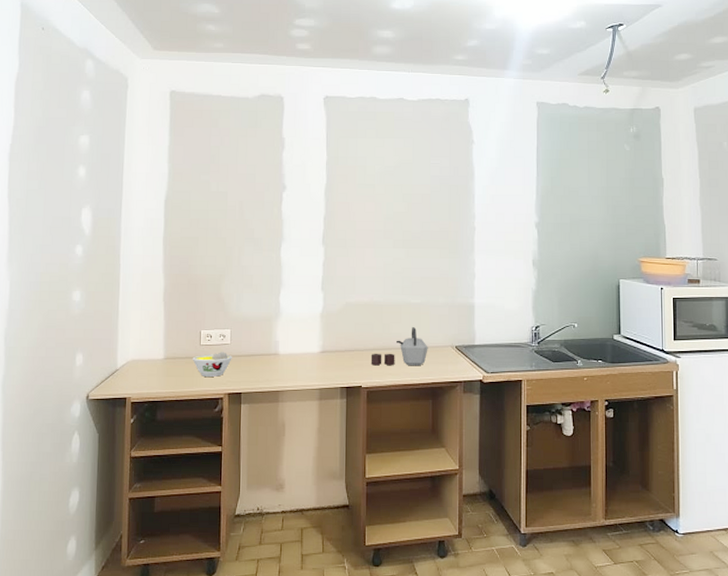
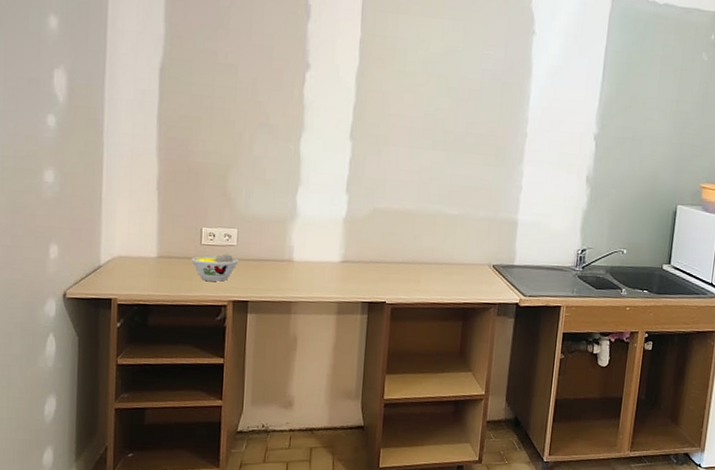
kettle: present [370,327,428,366] -> none [397,241,463,285]

